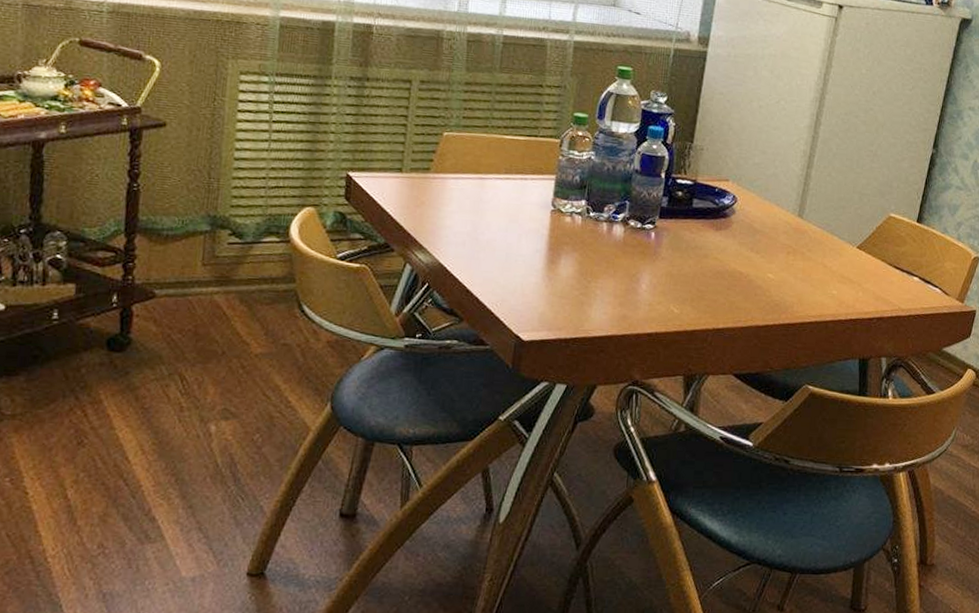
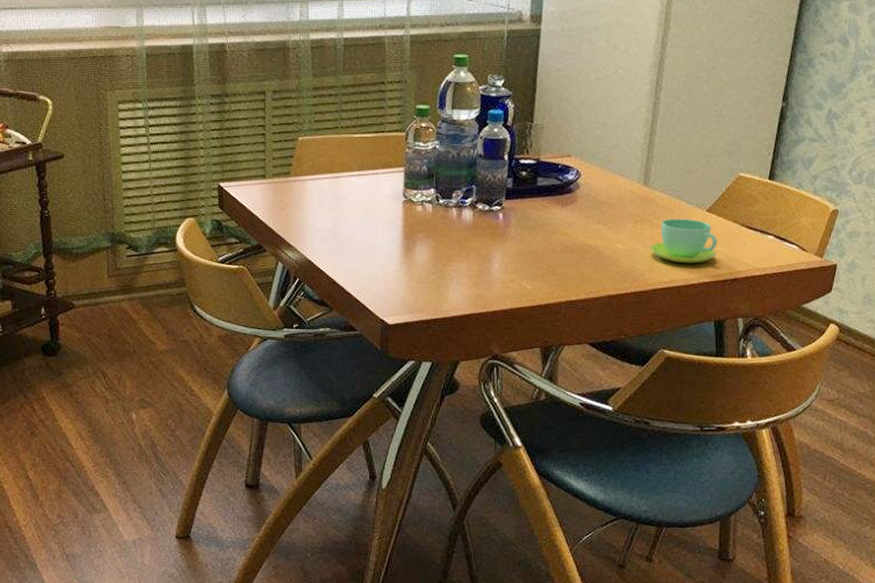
cup: none [800,252,866,299] -> present [650,218,717,263]

